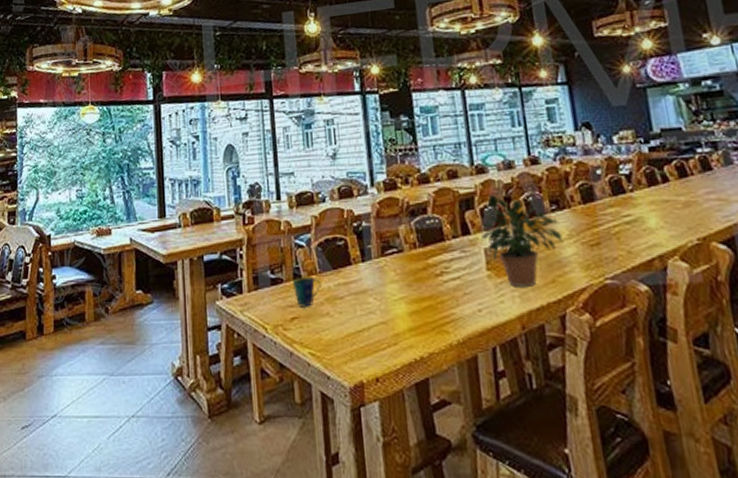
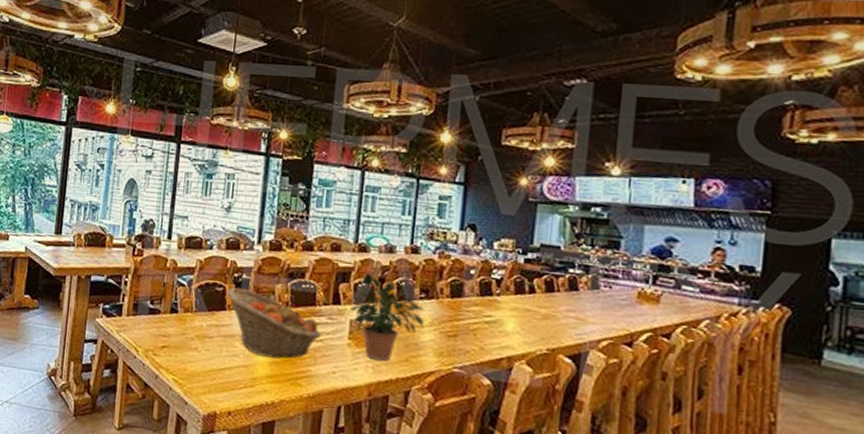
cup: present [292,276,321,308] -> none [168,311,195,340]
fruit basket: none [348,237,458,308] -> present [226,288,321,359]

